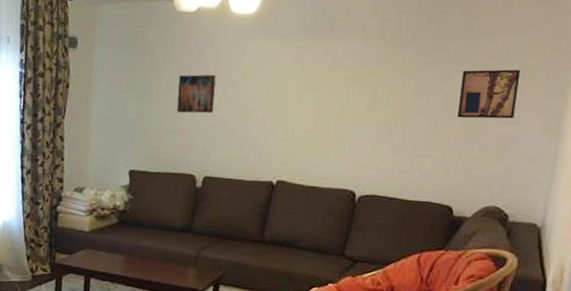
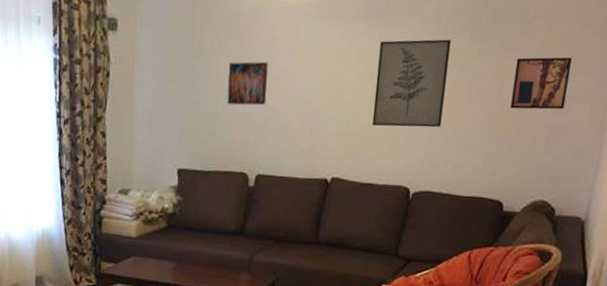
wall art: none [317,53,395,135] -> present [372,39,451,128]

